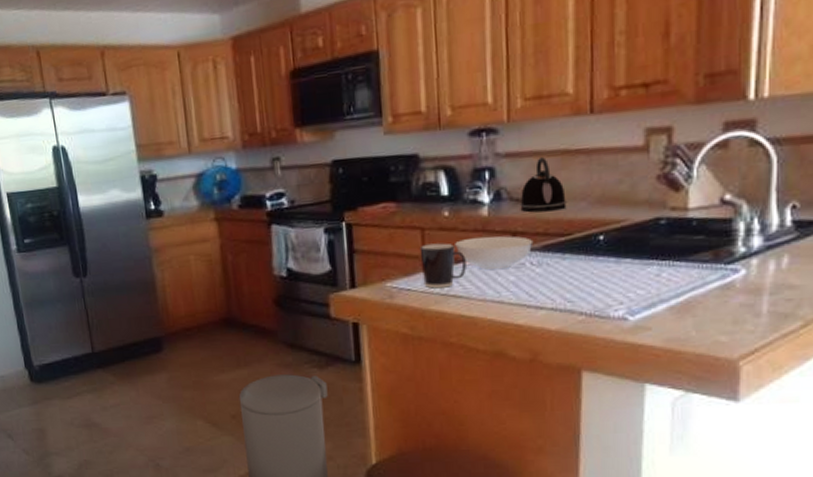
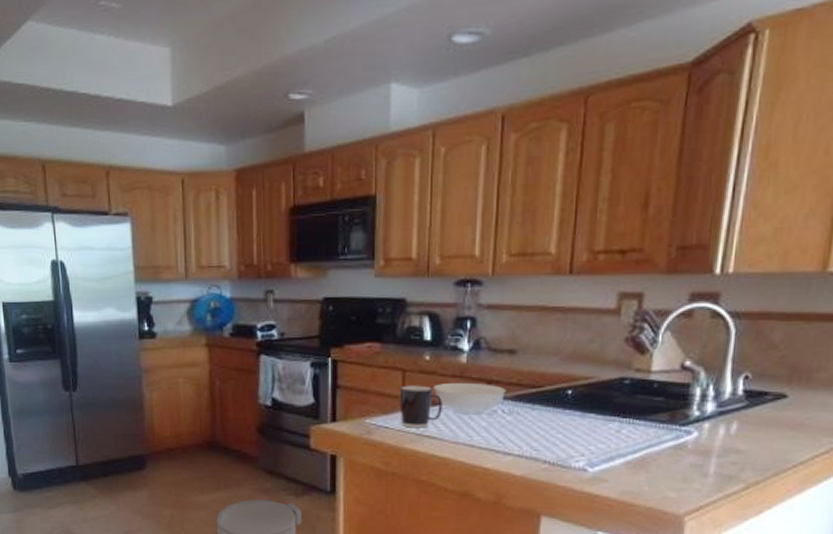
kettle: present [520,157,567,213] -> none [497,312,540,363]

